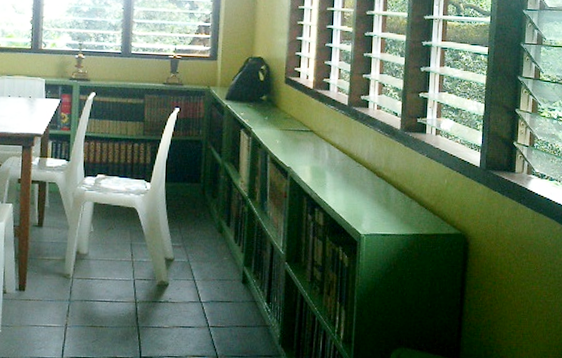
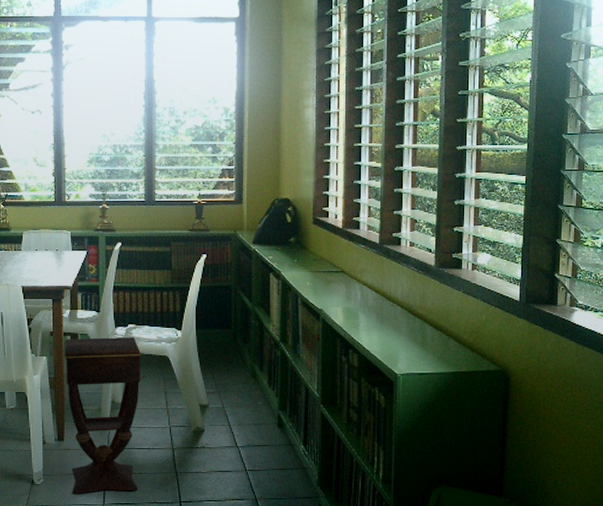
side table: none [31,186,110,346] -> present [65,336,142,494]

